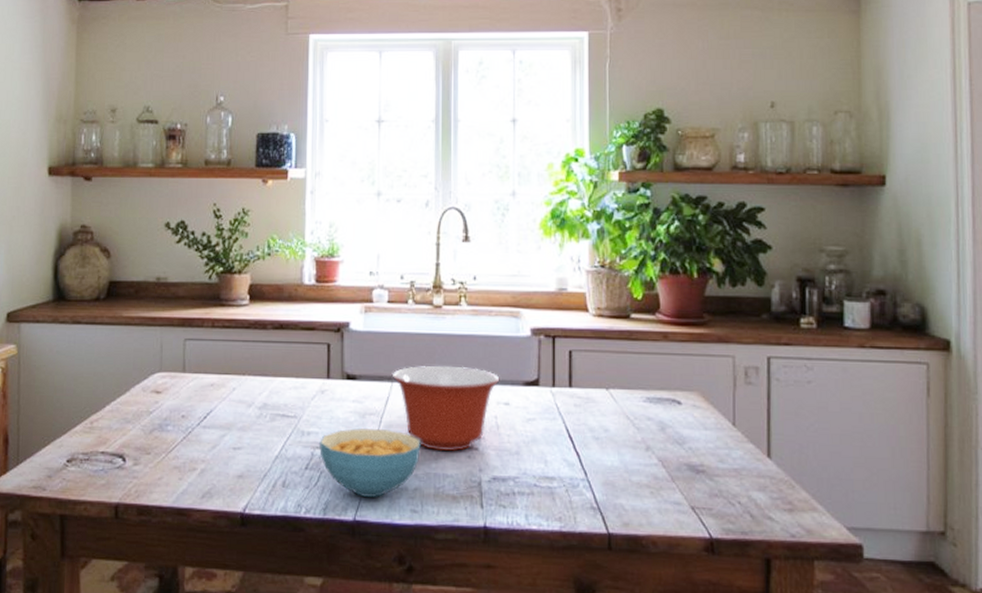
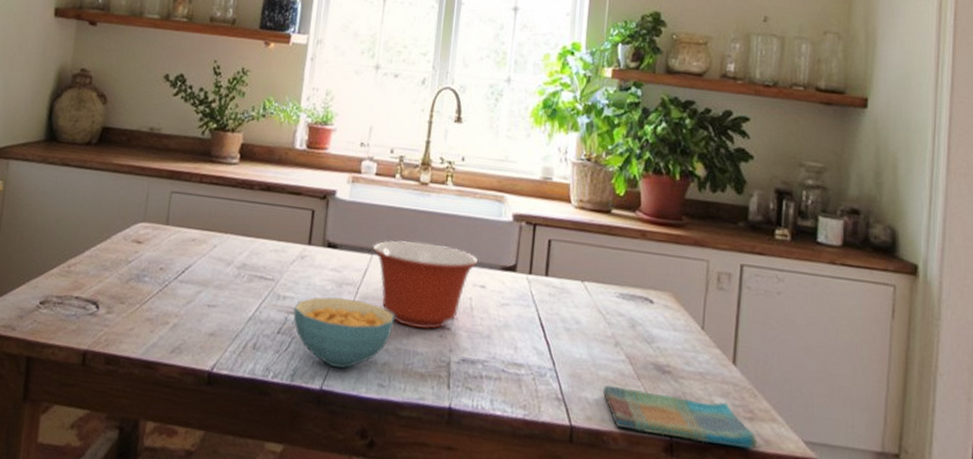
dish towel: none [637,490,799,541] -> present [602,385,758,450]

